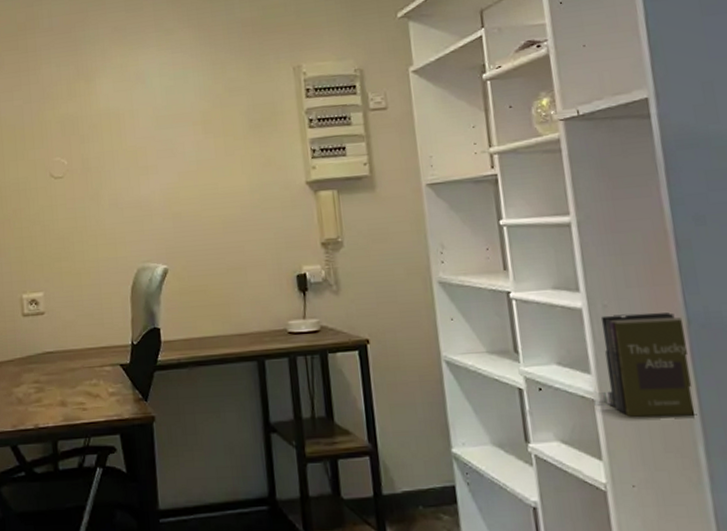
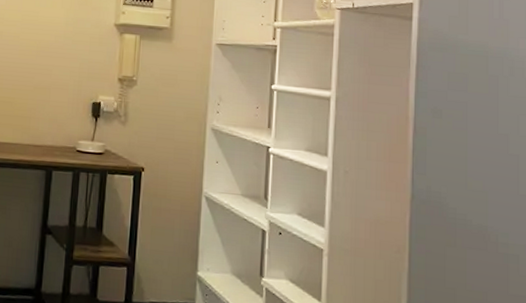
books: present [600,312,697,417] -> none [330,180,408,276]

